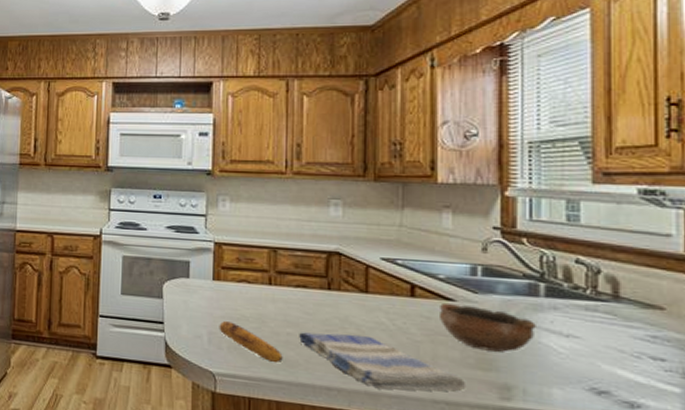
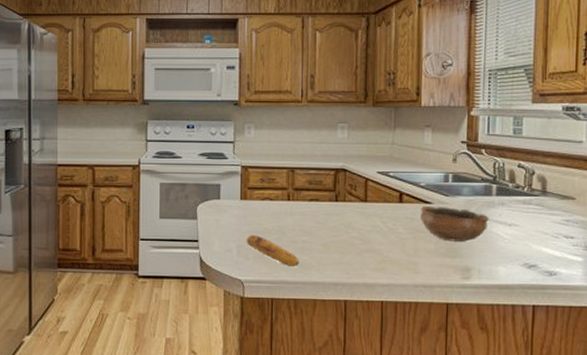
dish towel: present [299,332,467,392] -> none [312,237,439,280]

